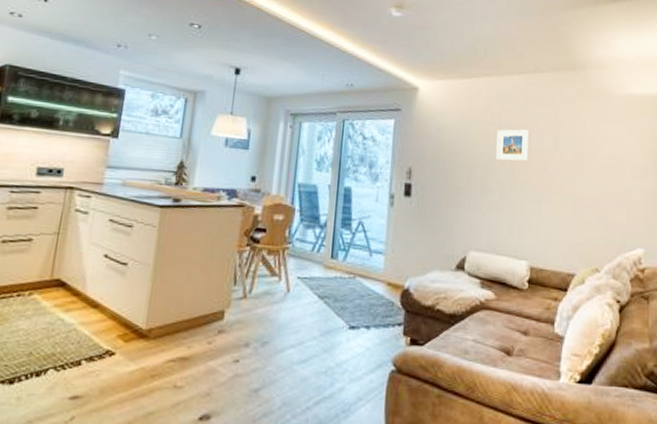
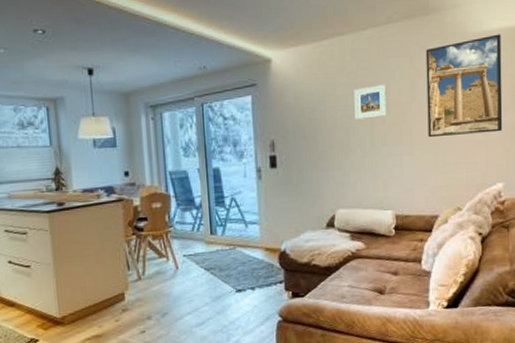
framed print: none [568,99,644,195] -> present [425,34,503,138]

